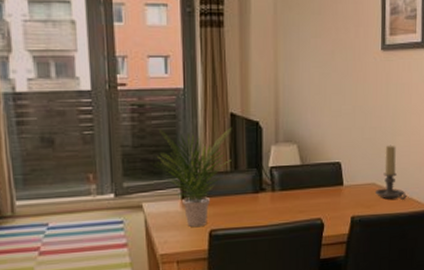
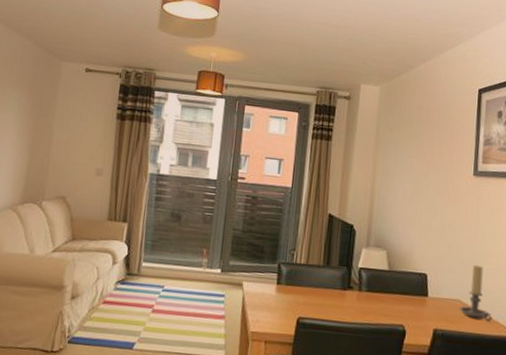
potted plant: present [150,127,232,228] -> none [255,218,329,313]

